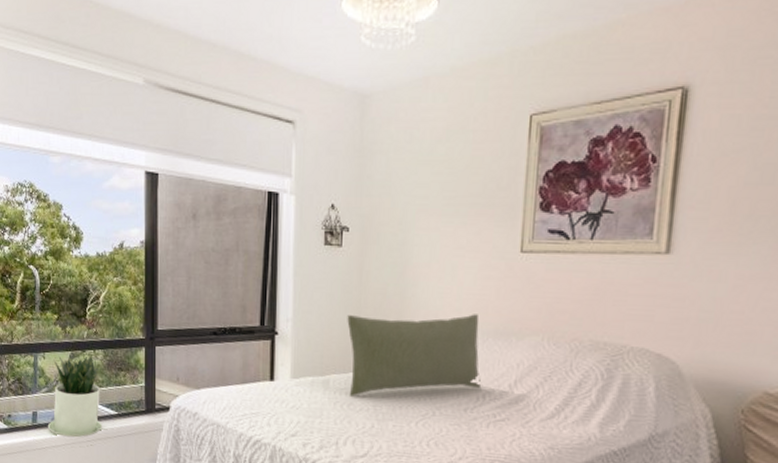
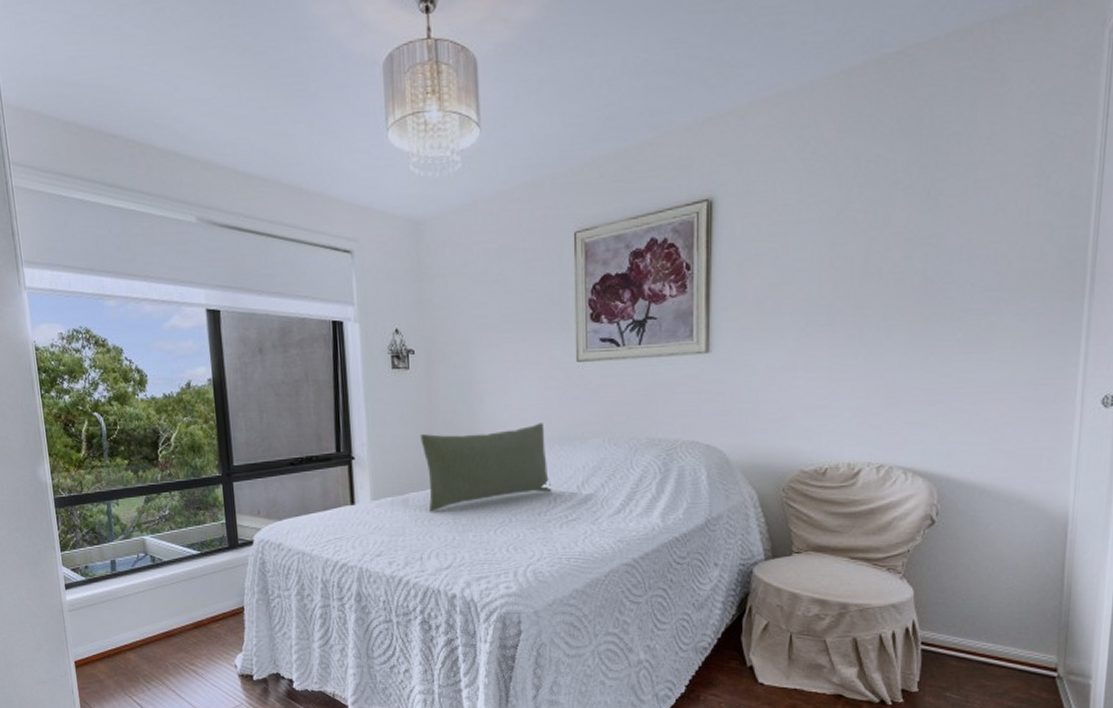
planter: present [47,354,103,438] -> none [127,496,186,582]

